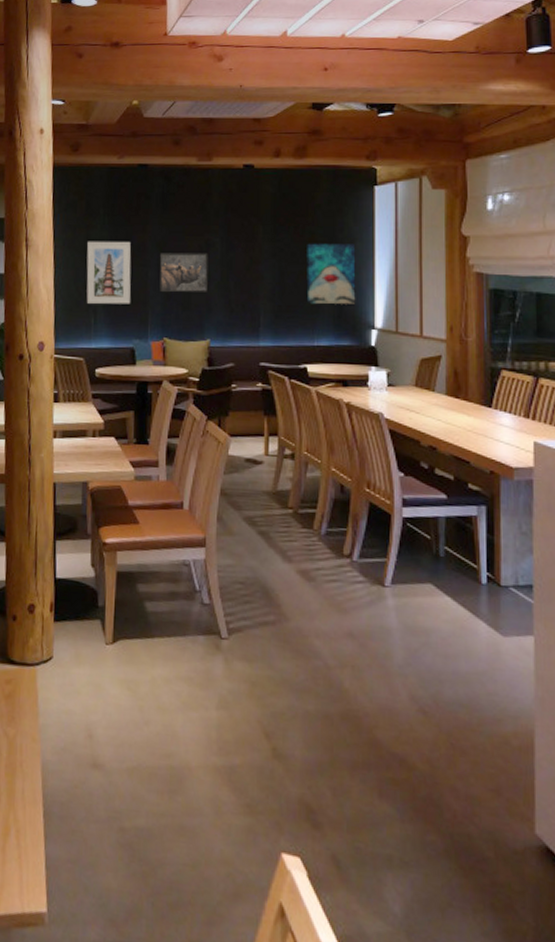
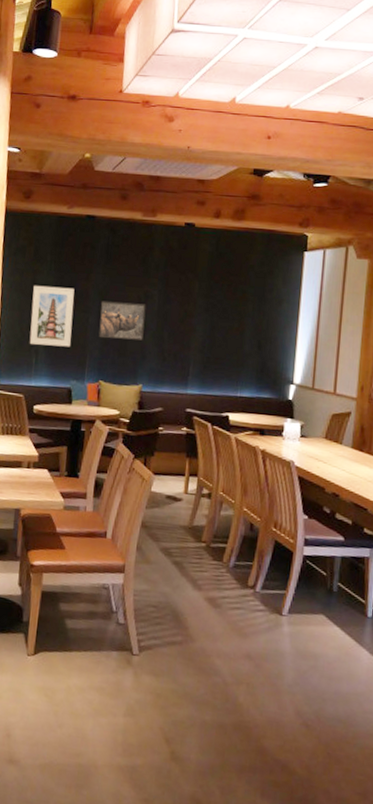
wall art: present [306,243,356,305] -> none [233,301,282,360]

